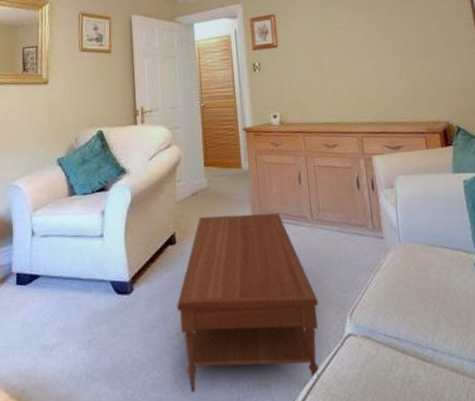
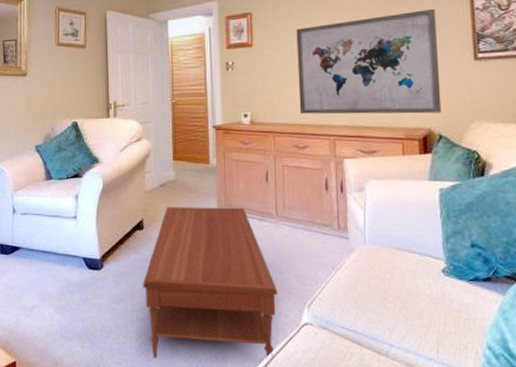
wall art: none [318,8,457,113] -> present [296,8,442,114]

